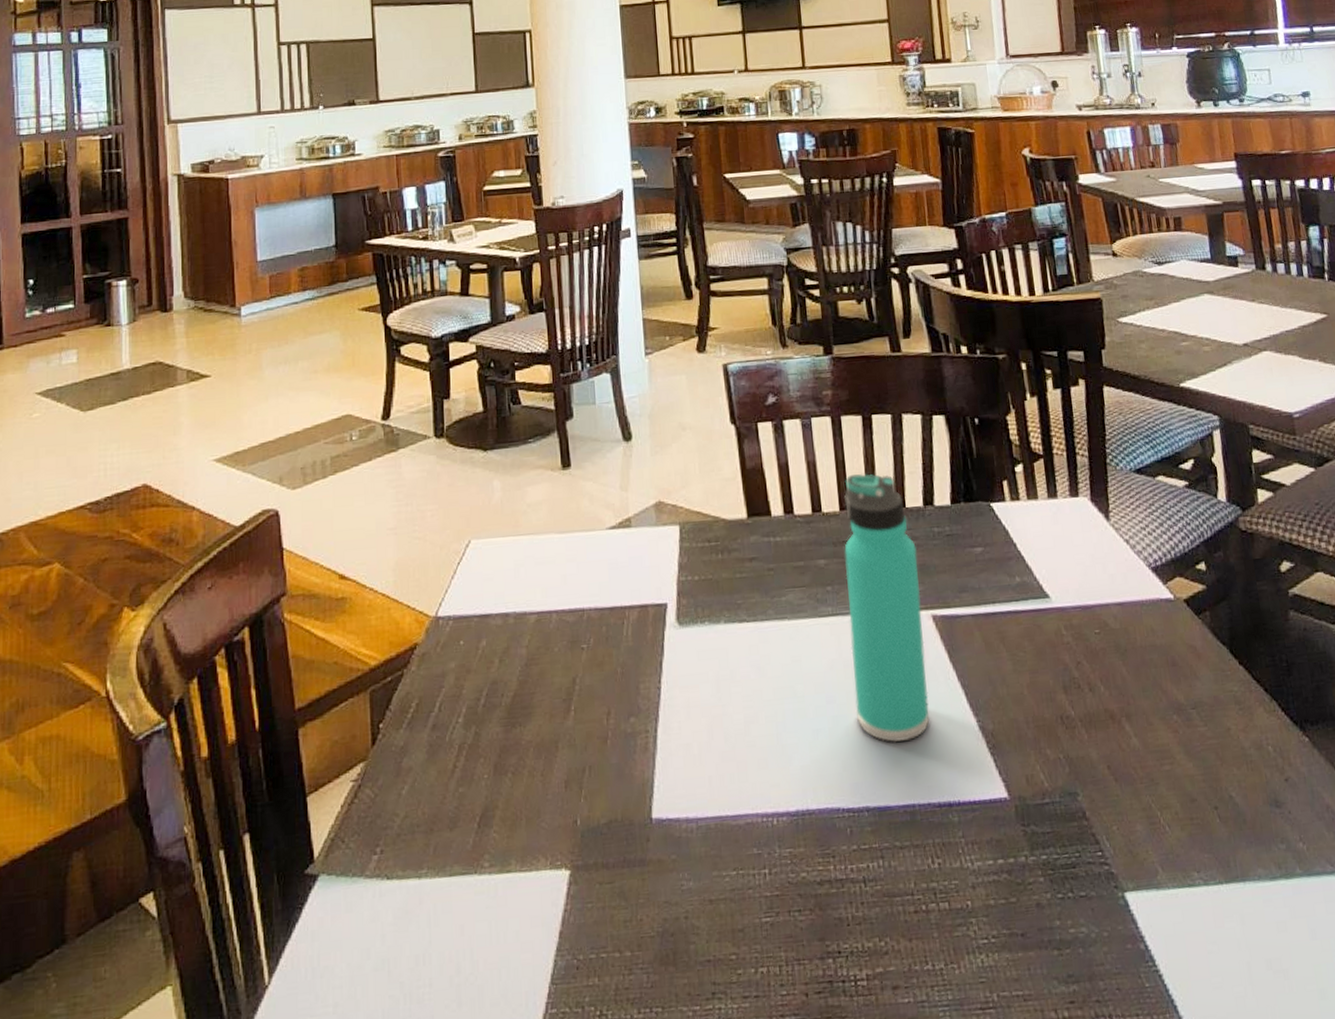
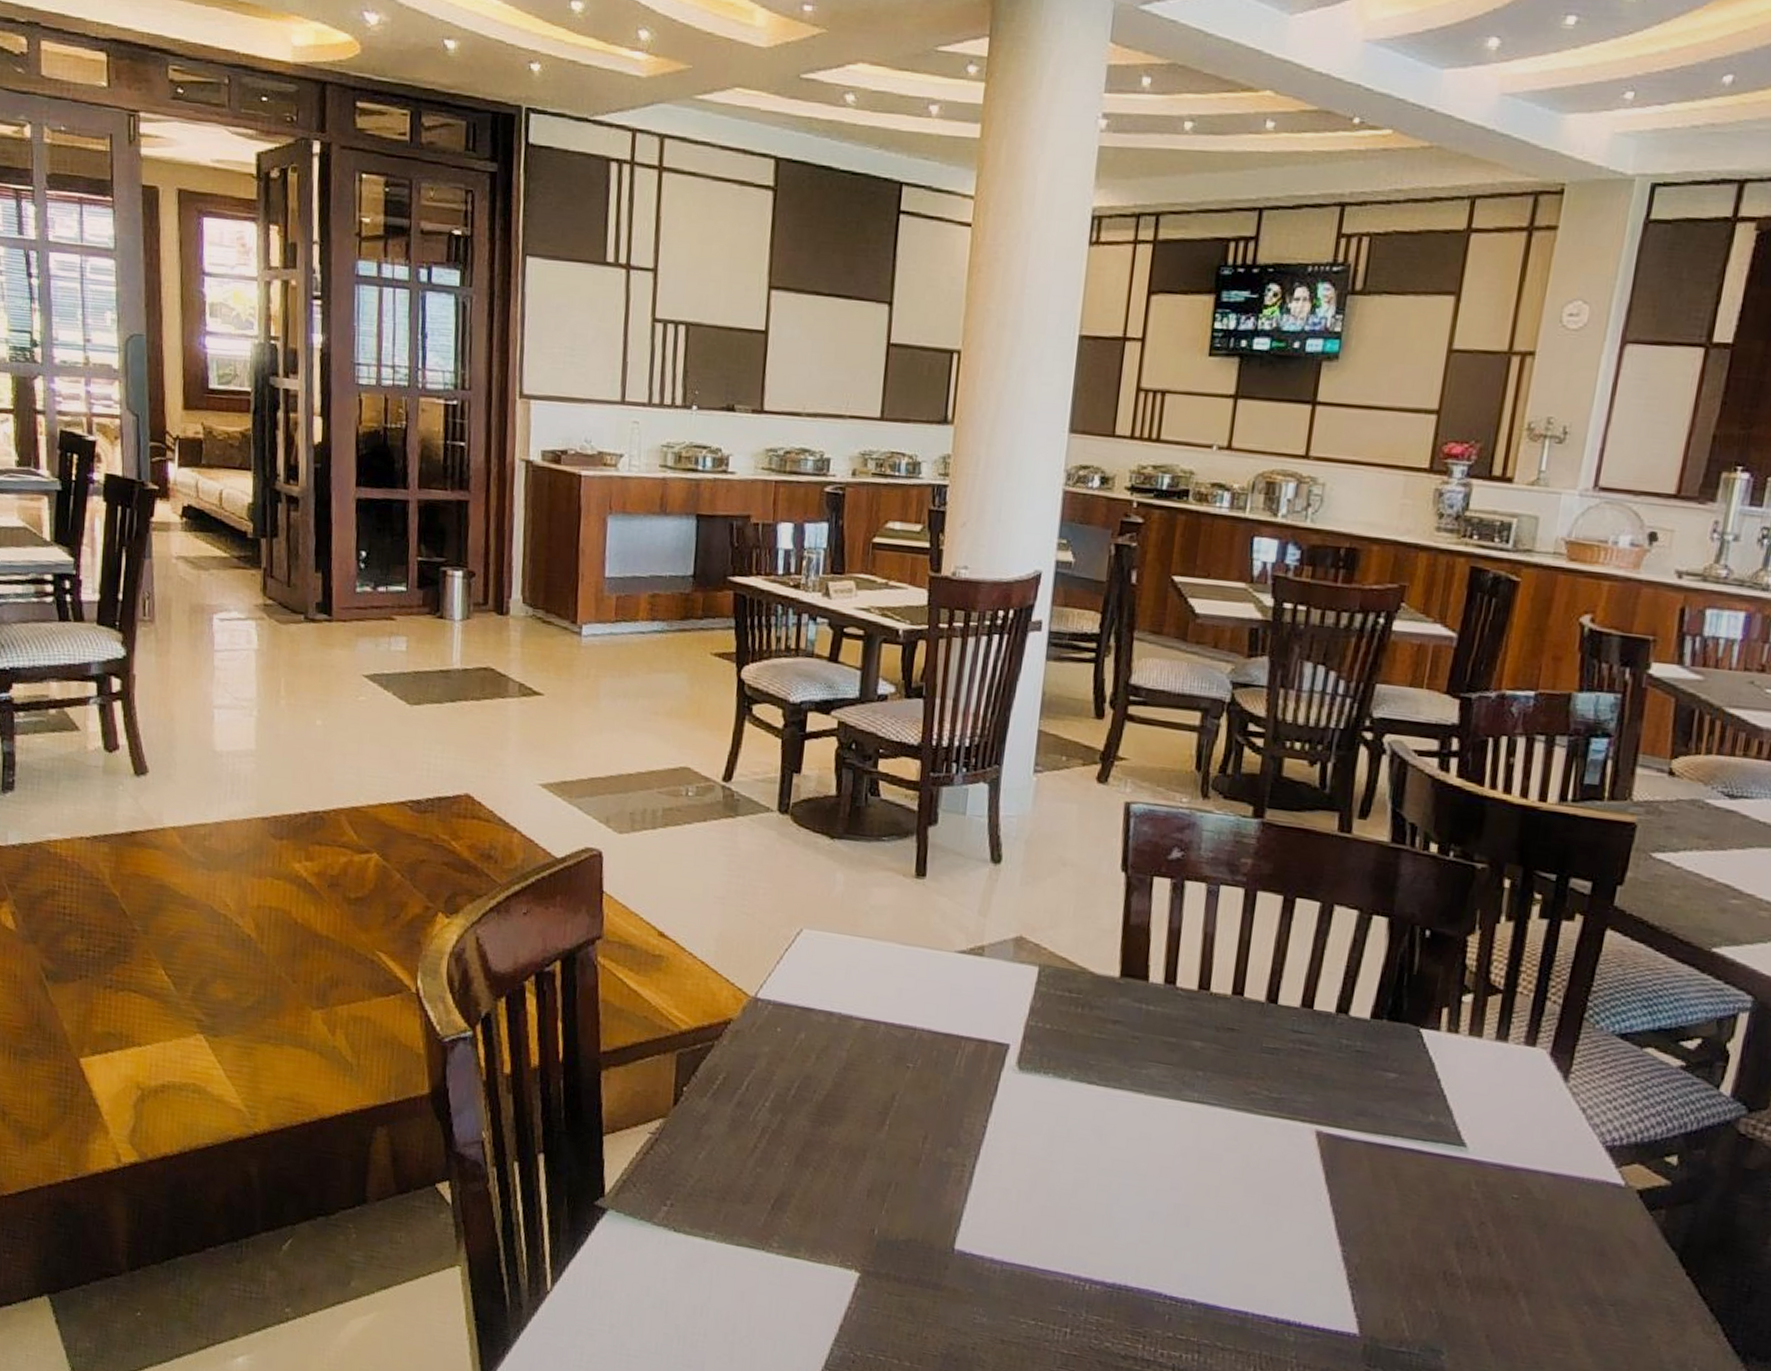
thermos bottle: present [844,474,930,743] -> none [1200,959,1316,1250]

